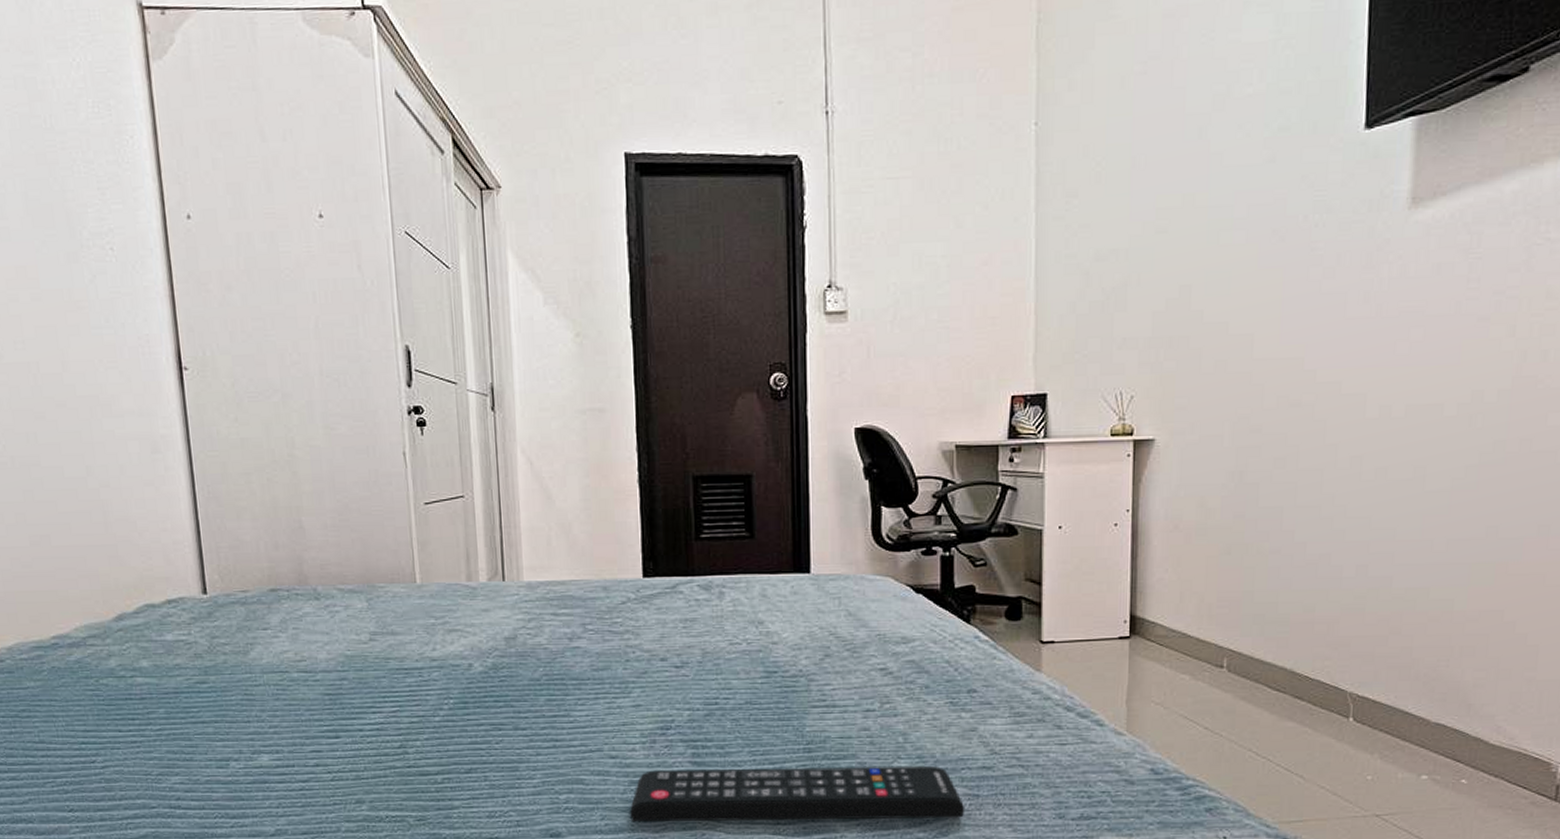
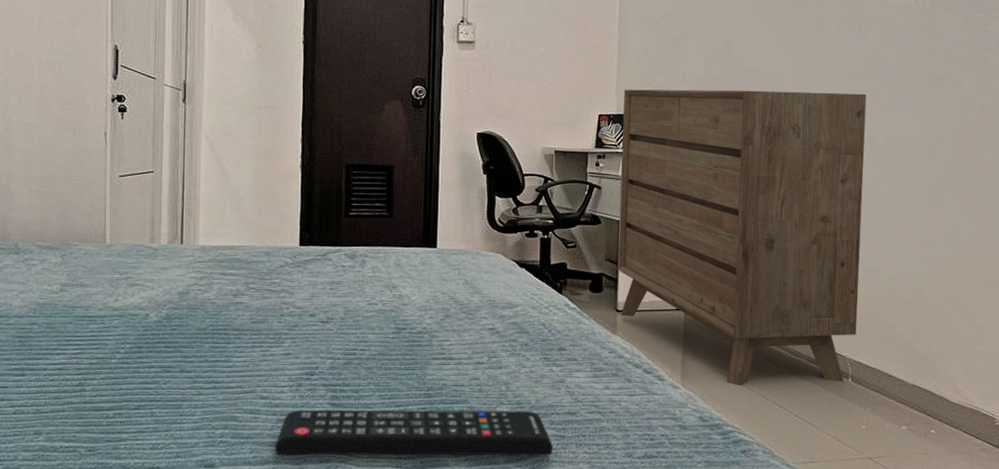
dresser: none [1041,347,1378,731] -> present [617,89,867,386]

